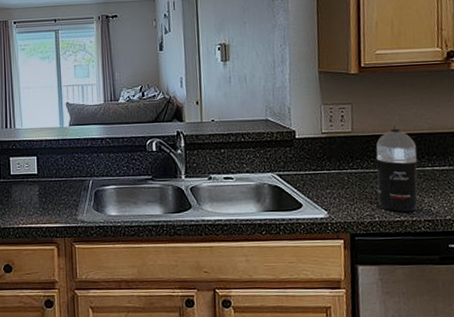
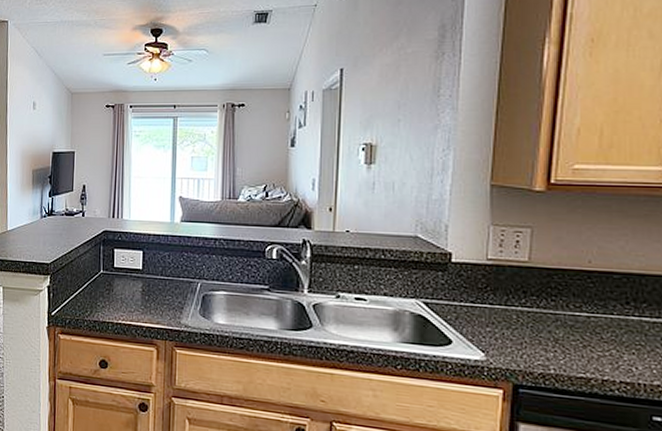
spray bottle: present [376,128,418,213] -> none [556,263,620,369]

